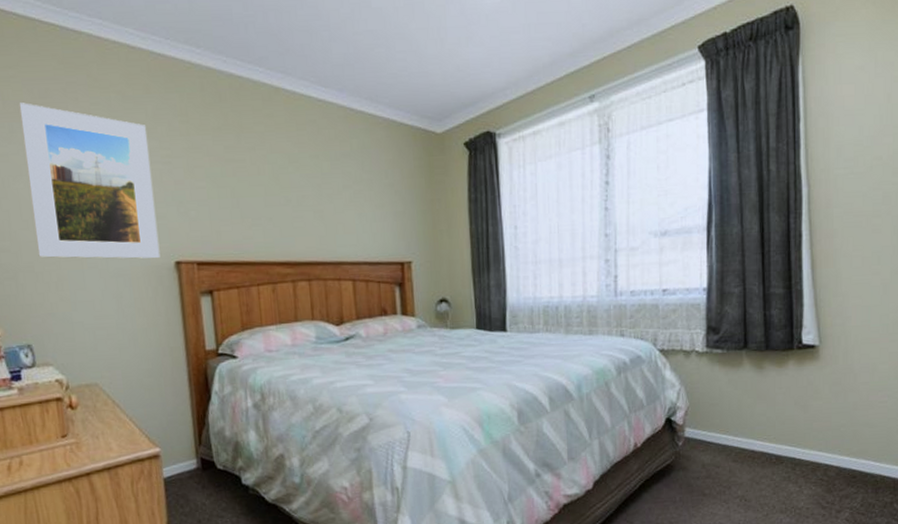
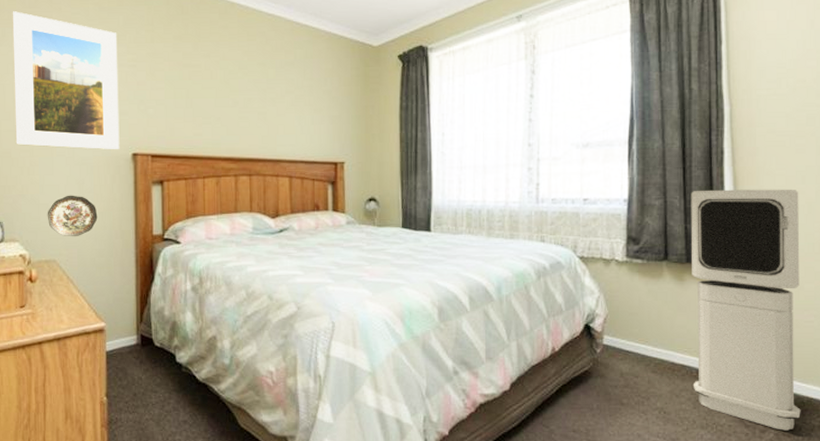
decorative plate: none [82,311,142,358] -> present [47,195,98,237]
air purifier: none [770,270,875,509] -> present [691,189,801,431]

